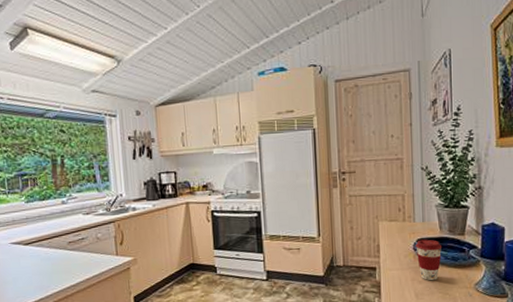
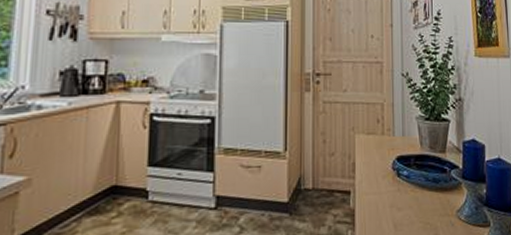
coffee cup: present [415,239,443,281] -> none [395,156,423,208]

